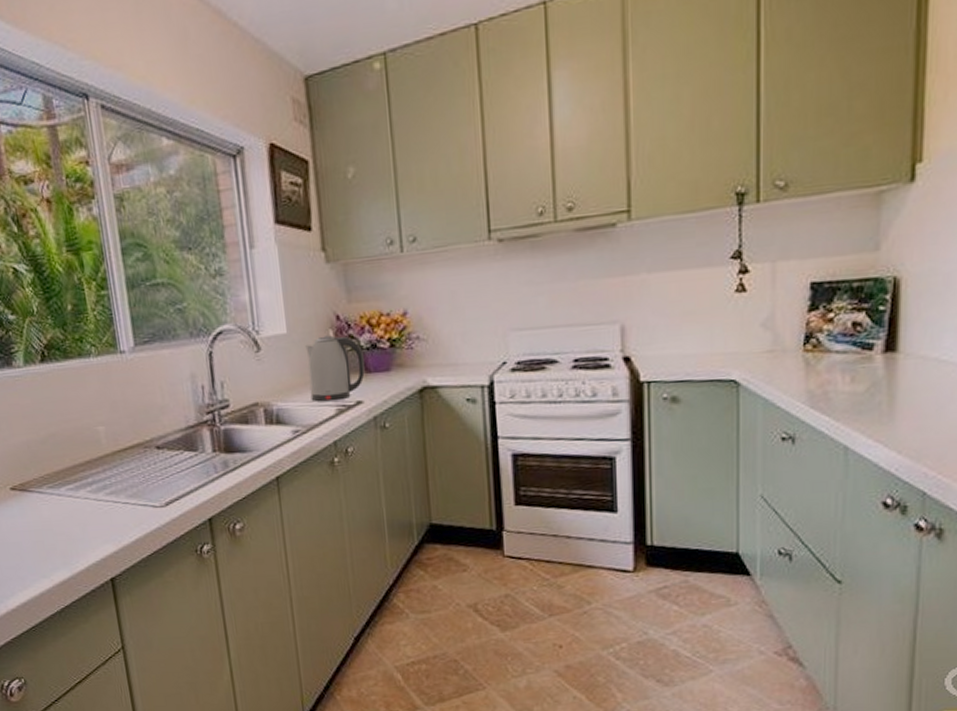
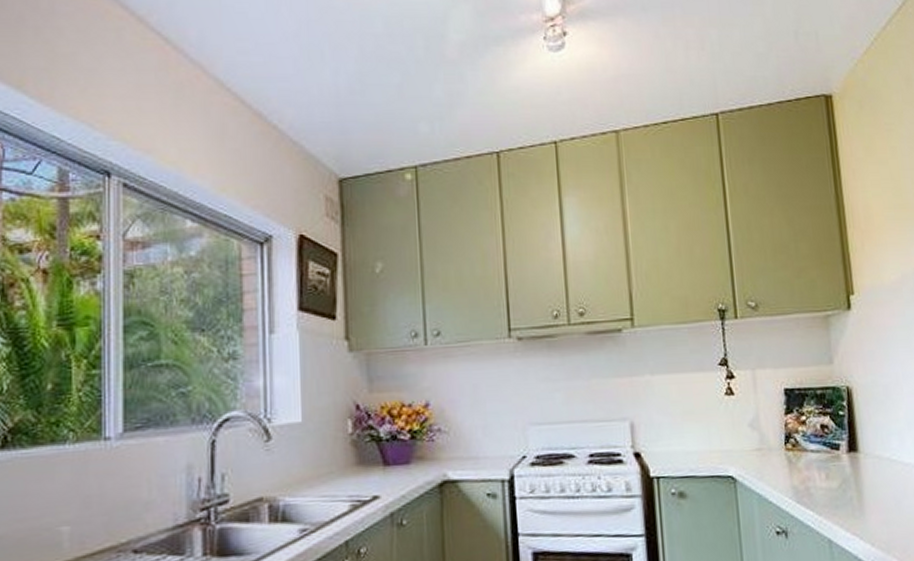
kettle: present [305,335,365,402] -> none [321,425,383,497]

